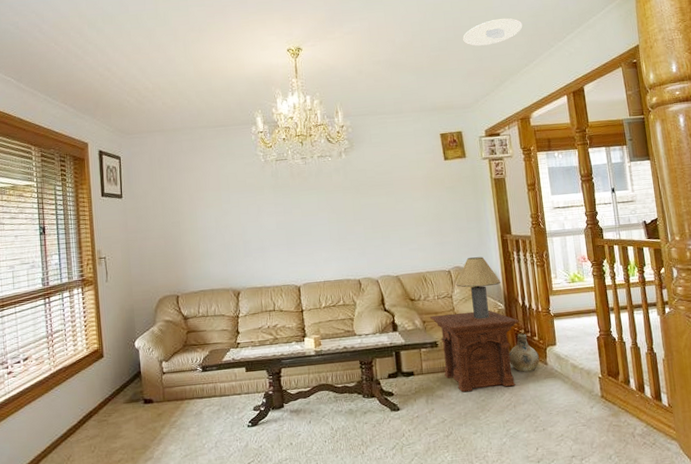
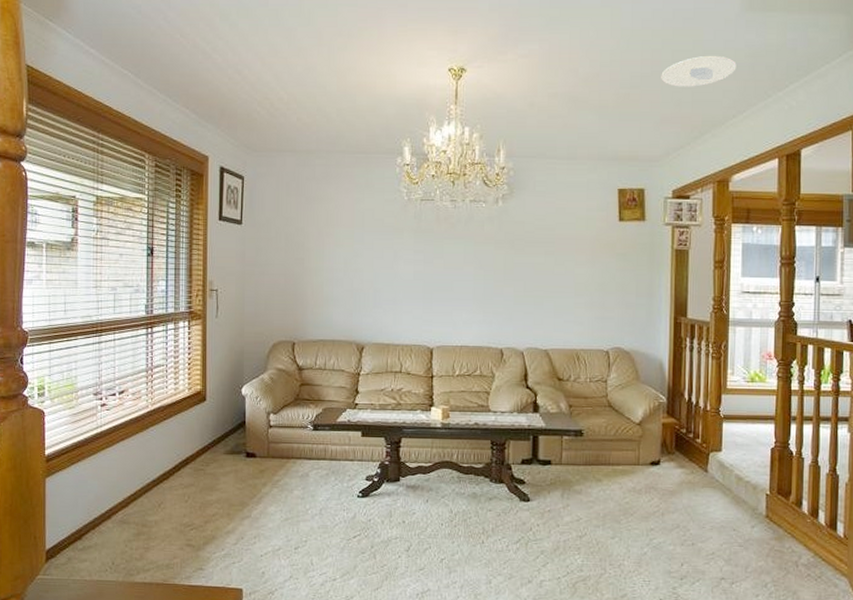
side table: present [429,310,519,392] -> none [577,400,682,492]
table lamp: present [455,256,501,320] -> none [612,339,666,411]
ceramic jug: present [509,333,540,372] -> none [664,433,700,477]

